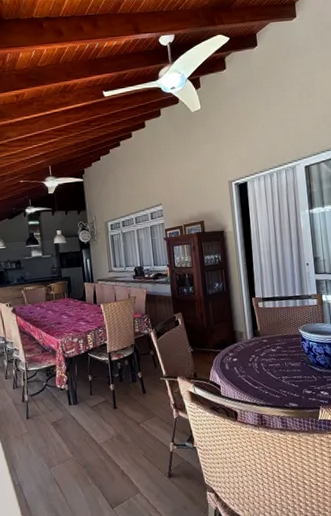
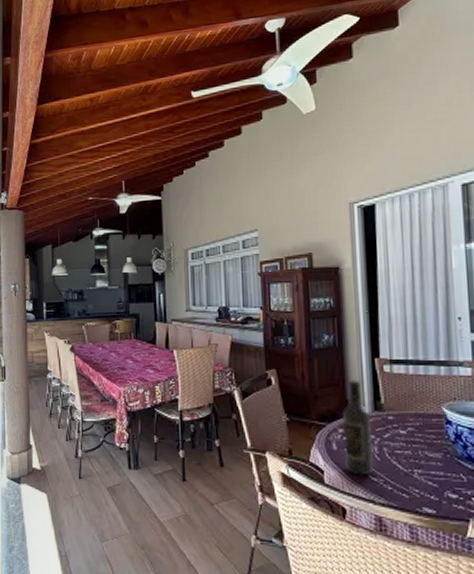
wine bottle: none [231,315,255,386] -> present [341,379,373,476]

